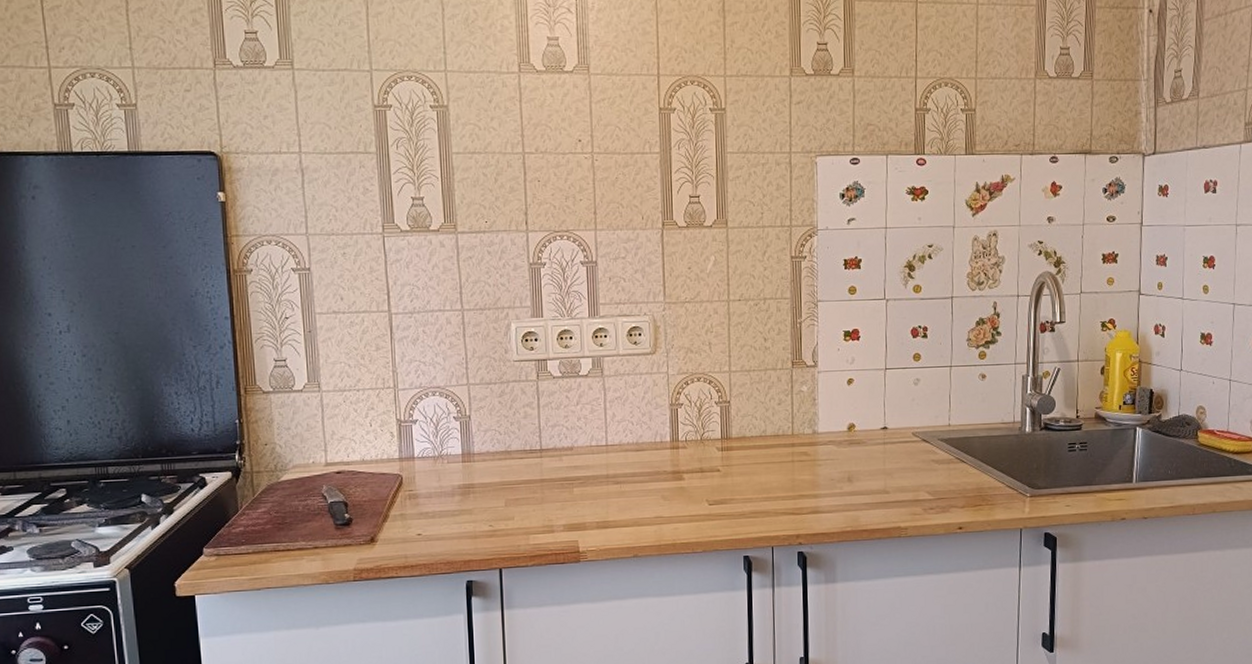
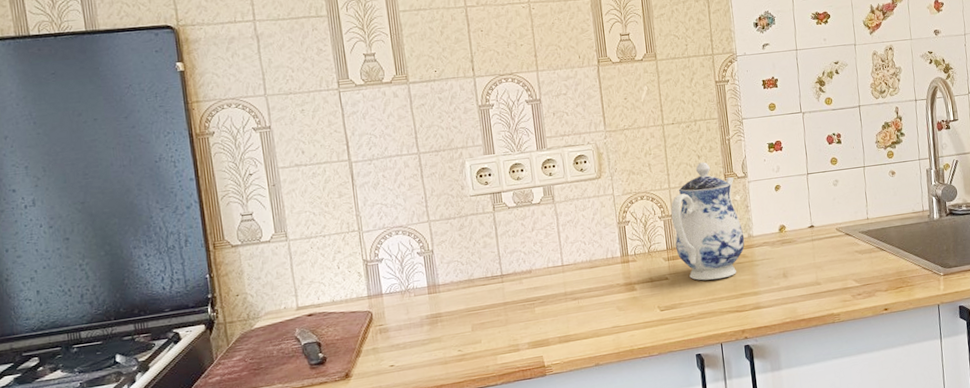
teapot: none [729,346,809,477] -> present [671,162,745,281]

